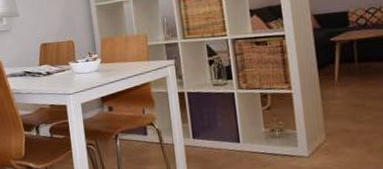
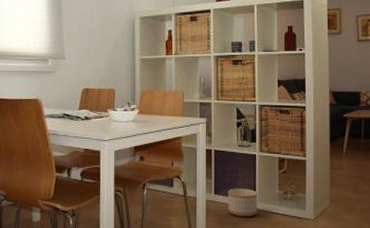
planter: none [207,129,243,161] -> present [228,188,257,218]

